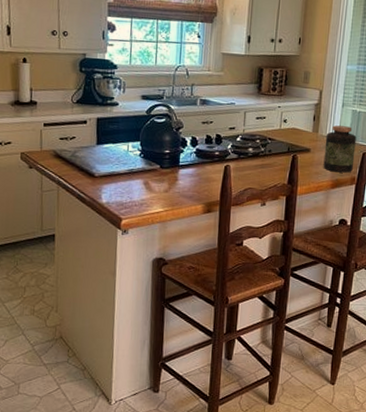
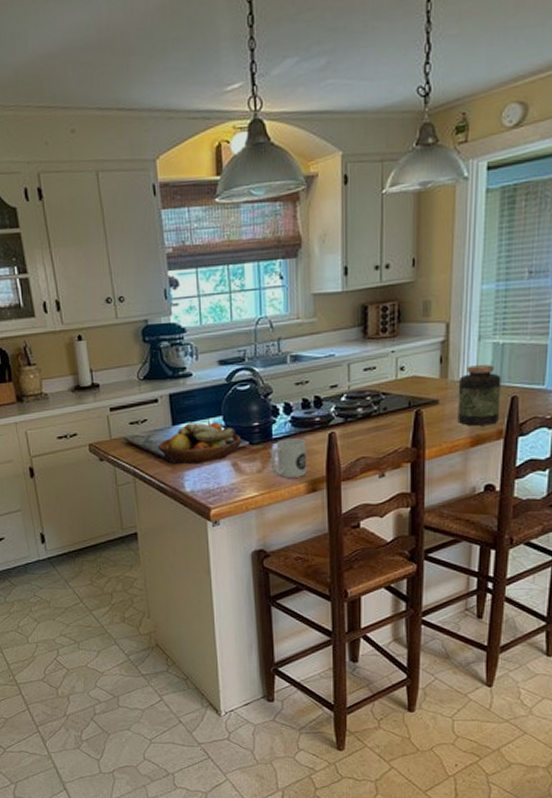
fruit bowl: none [83,144,153,180] -> present [159,422,241,464]
mug: none [175,166,206,199] -> present [270,438,307,478]

